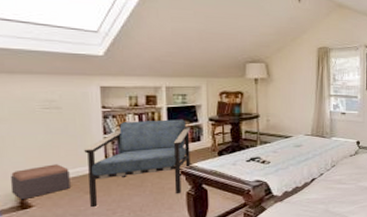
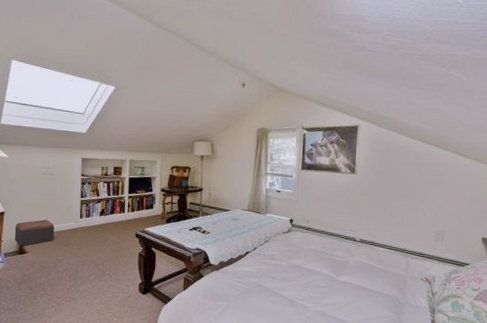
armchair: present [84,119,191,208] -> none [66,188,146,259]

